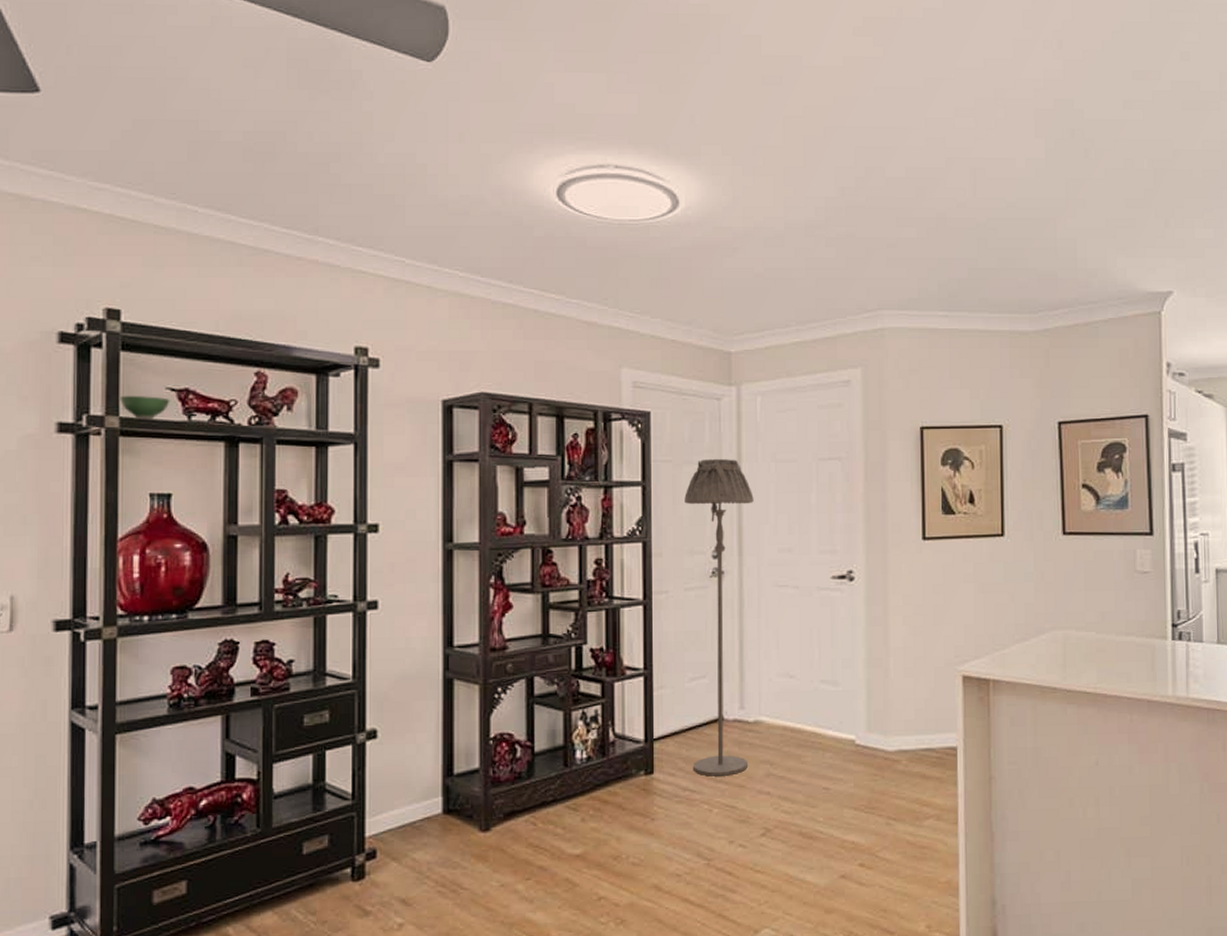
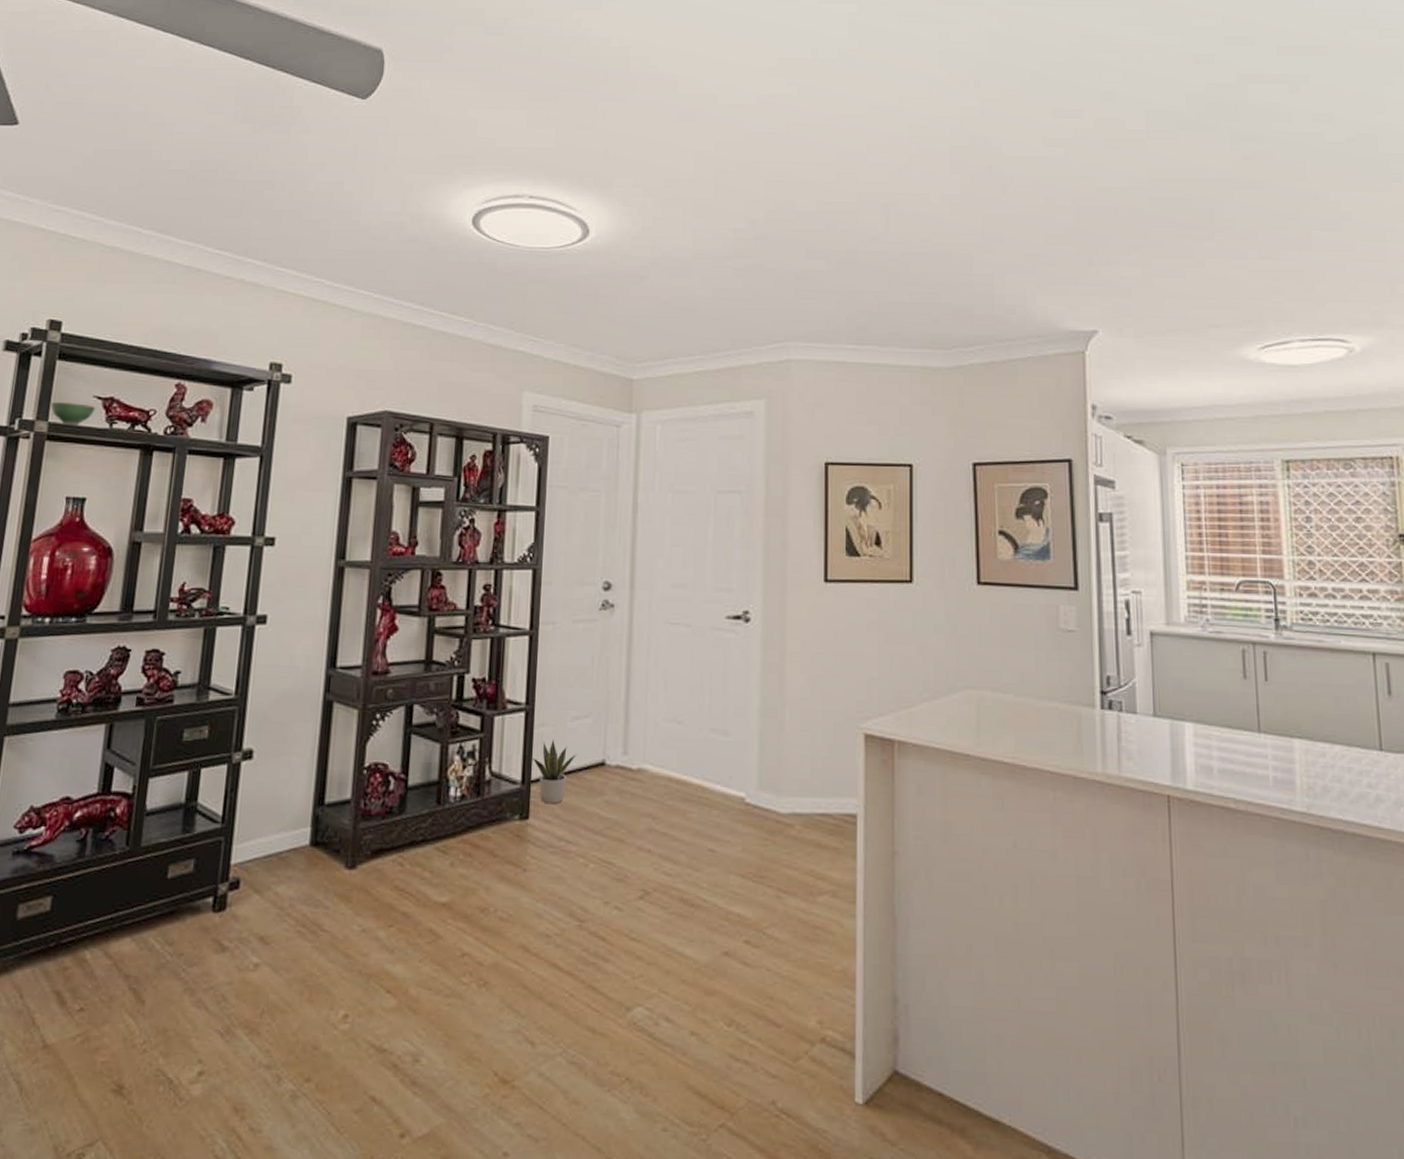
potted plant: none [653,700,696,759] -> present [532,739,577,805]
floor lamp: present [684,458,754,777] -> none [571,486,649,828]

